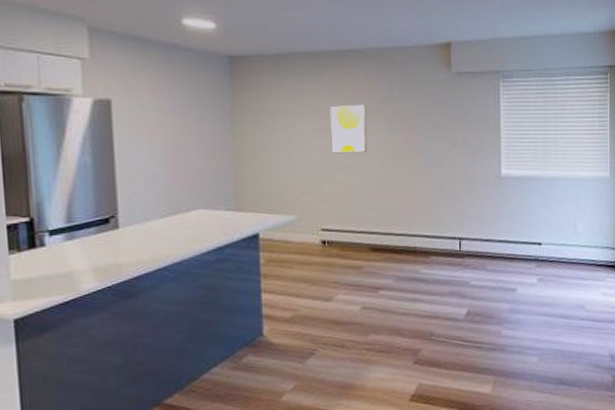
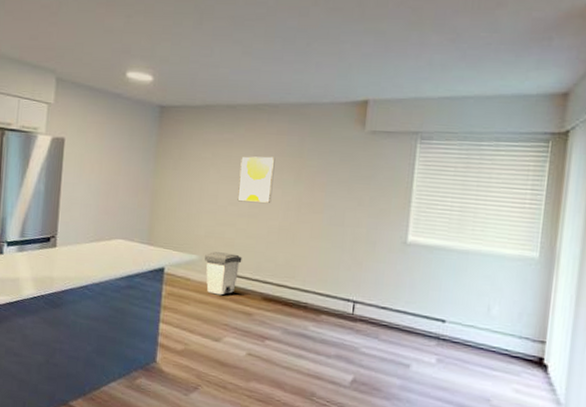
trash can: none [303,208,344,254] -> present [205,251,242,296]

